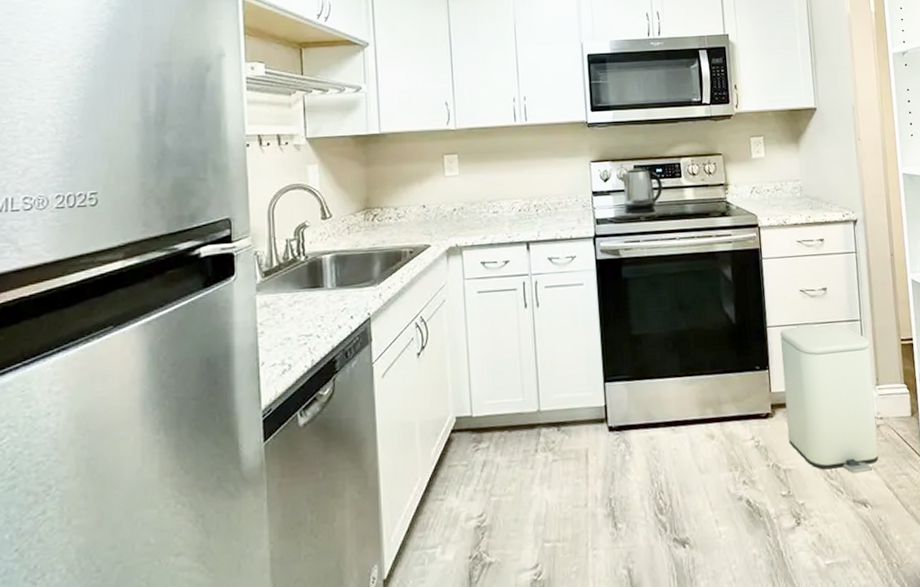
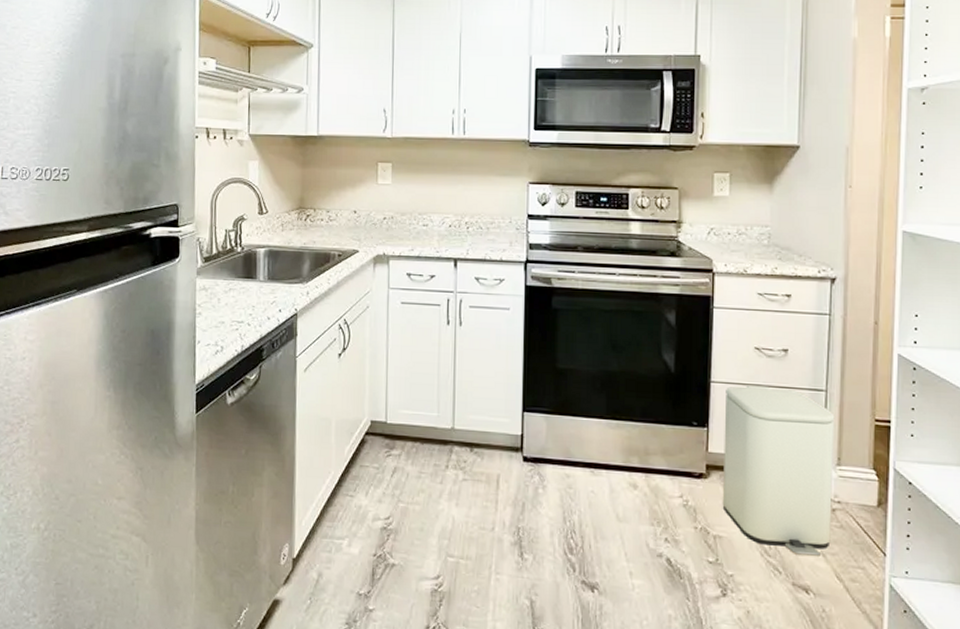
kettle: present [621,168,663,214] -> none [561,195,606,244]

